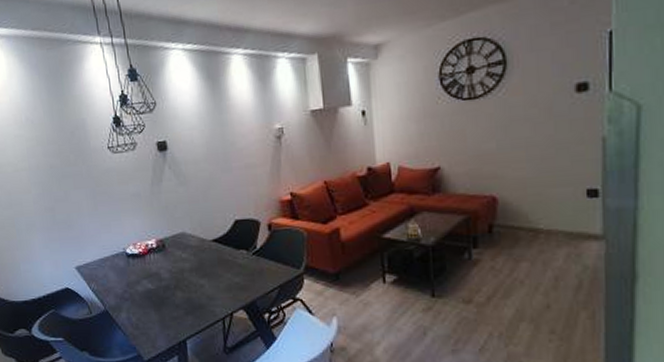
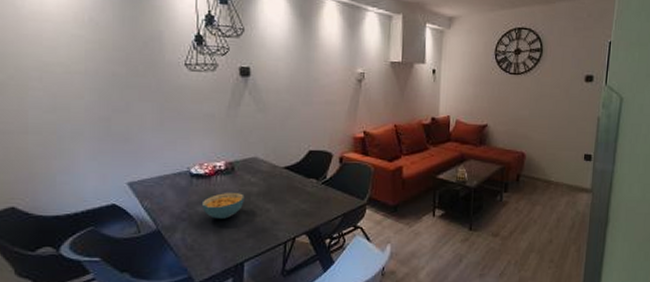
cereal bowl: none [141,269,179,297] -> present [203,192,245,219]

